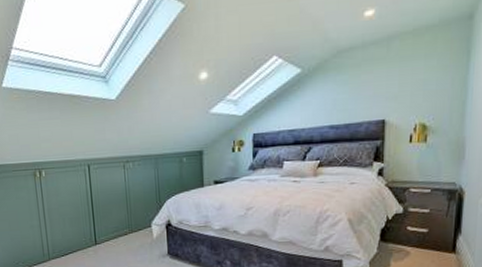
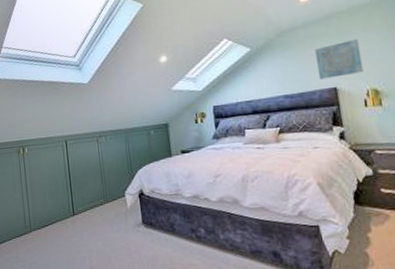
wall art: none [370,65,417,110] -> present [315,38,364,80]

